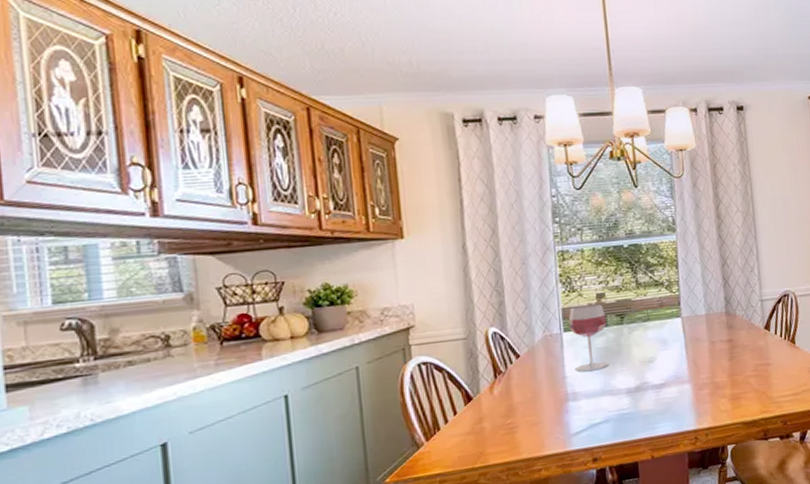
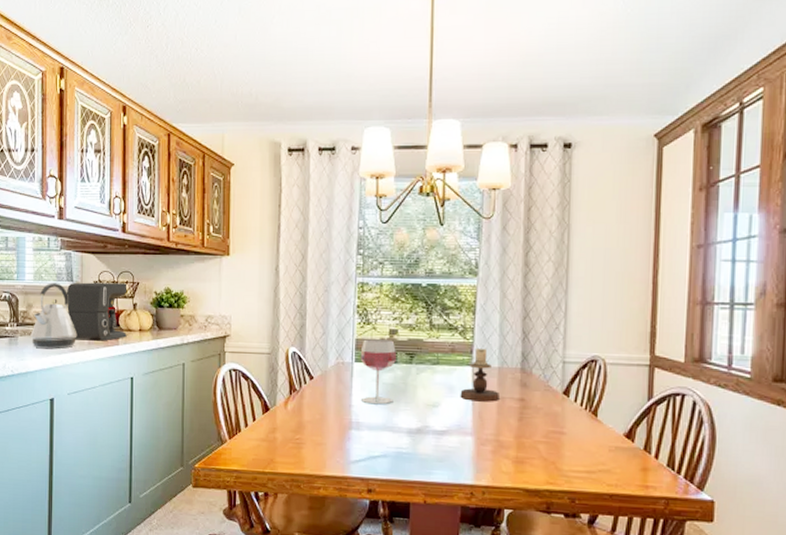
kettle: none [119,296,197,384] -> present [30,283,77,349]
coffee maker: none [175,285,273,364] -> present [67,282,128,341]
candlestick: none [673,298,710,351] -> present [460,347,499,402]

